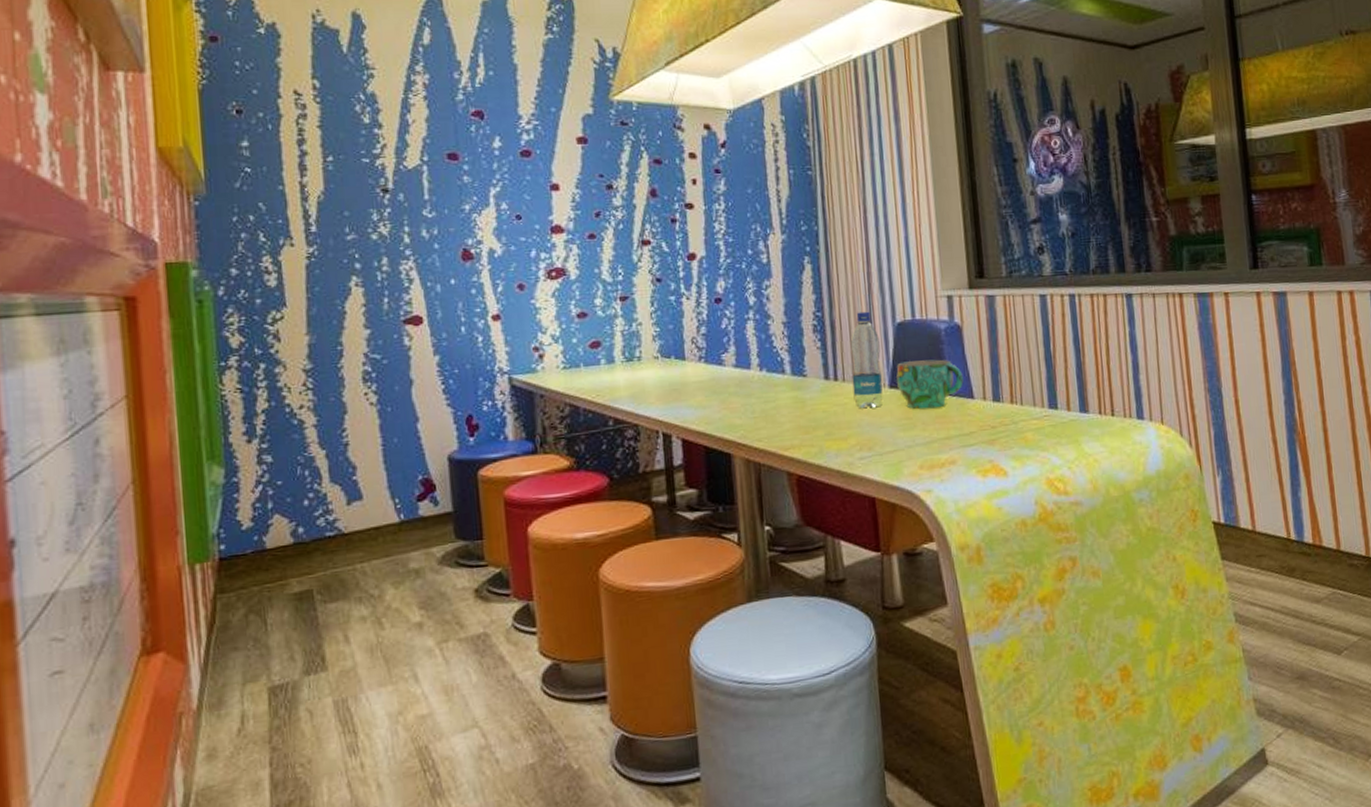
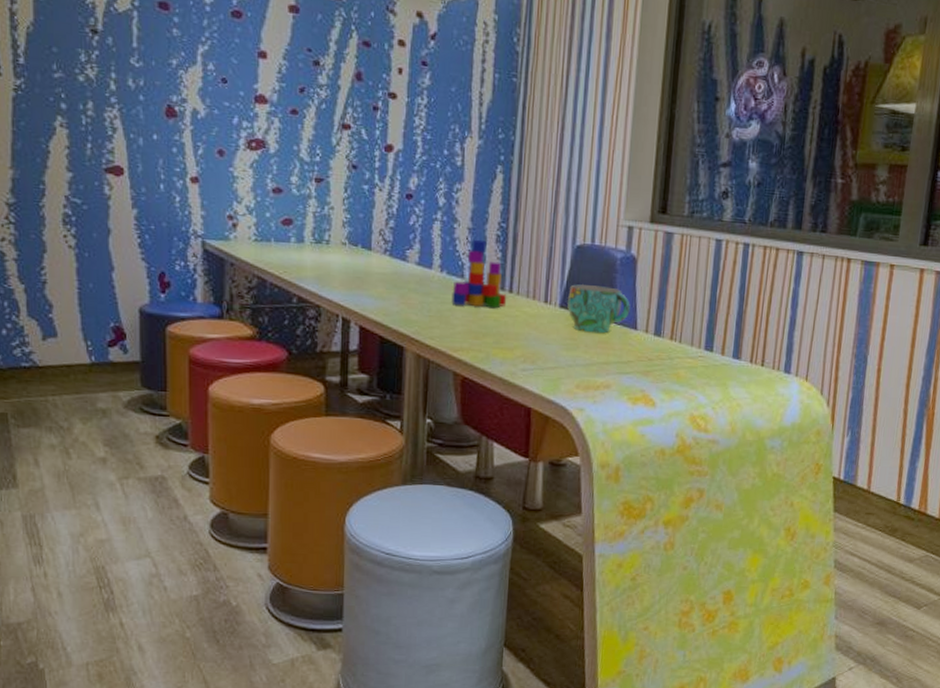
toy blocks: none [774,331,833,402] -> present [451,239,507,309]
bottle: present [850,311,883,410] -> none [525,229,558,326]

